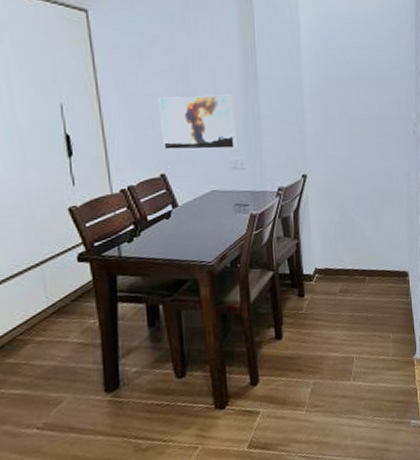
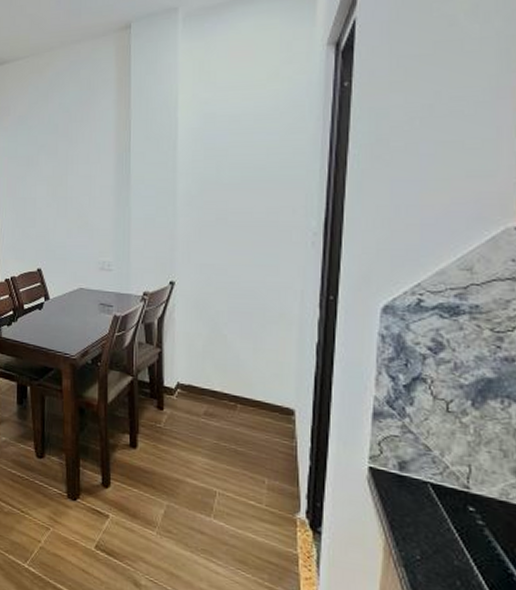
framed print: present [158,94,237,150] -> none [40,198,106,250]

